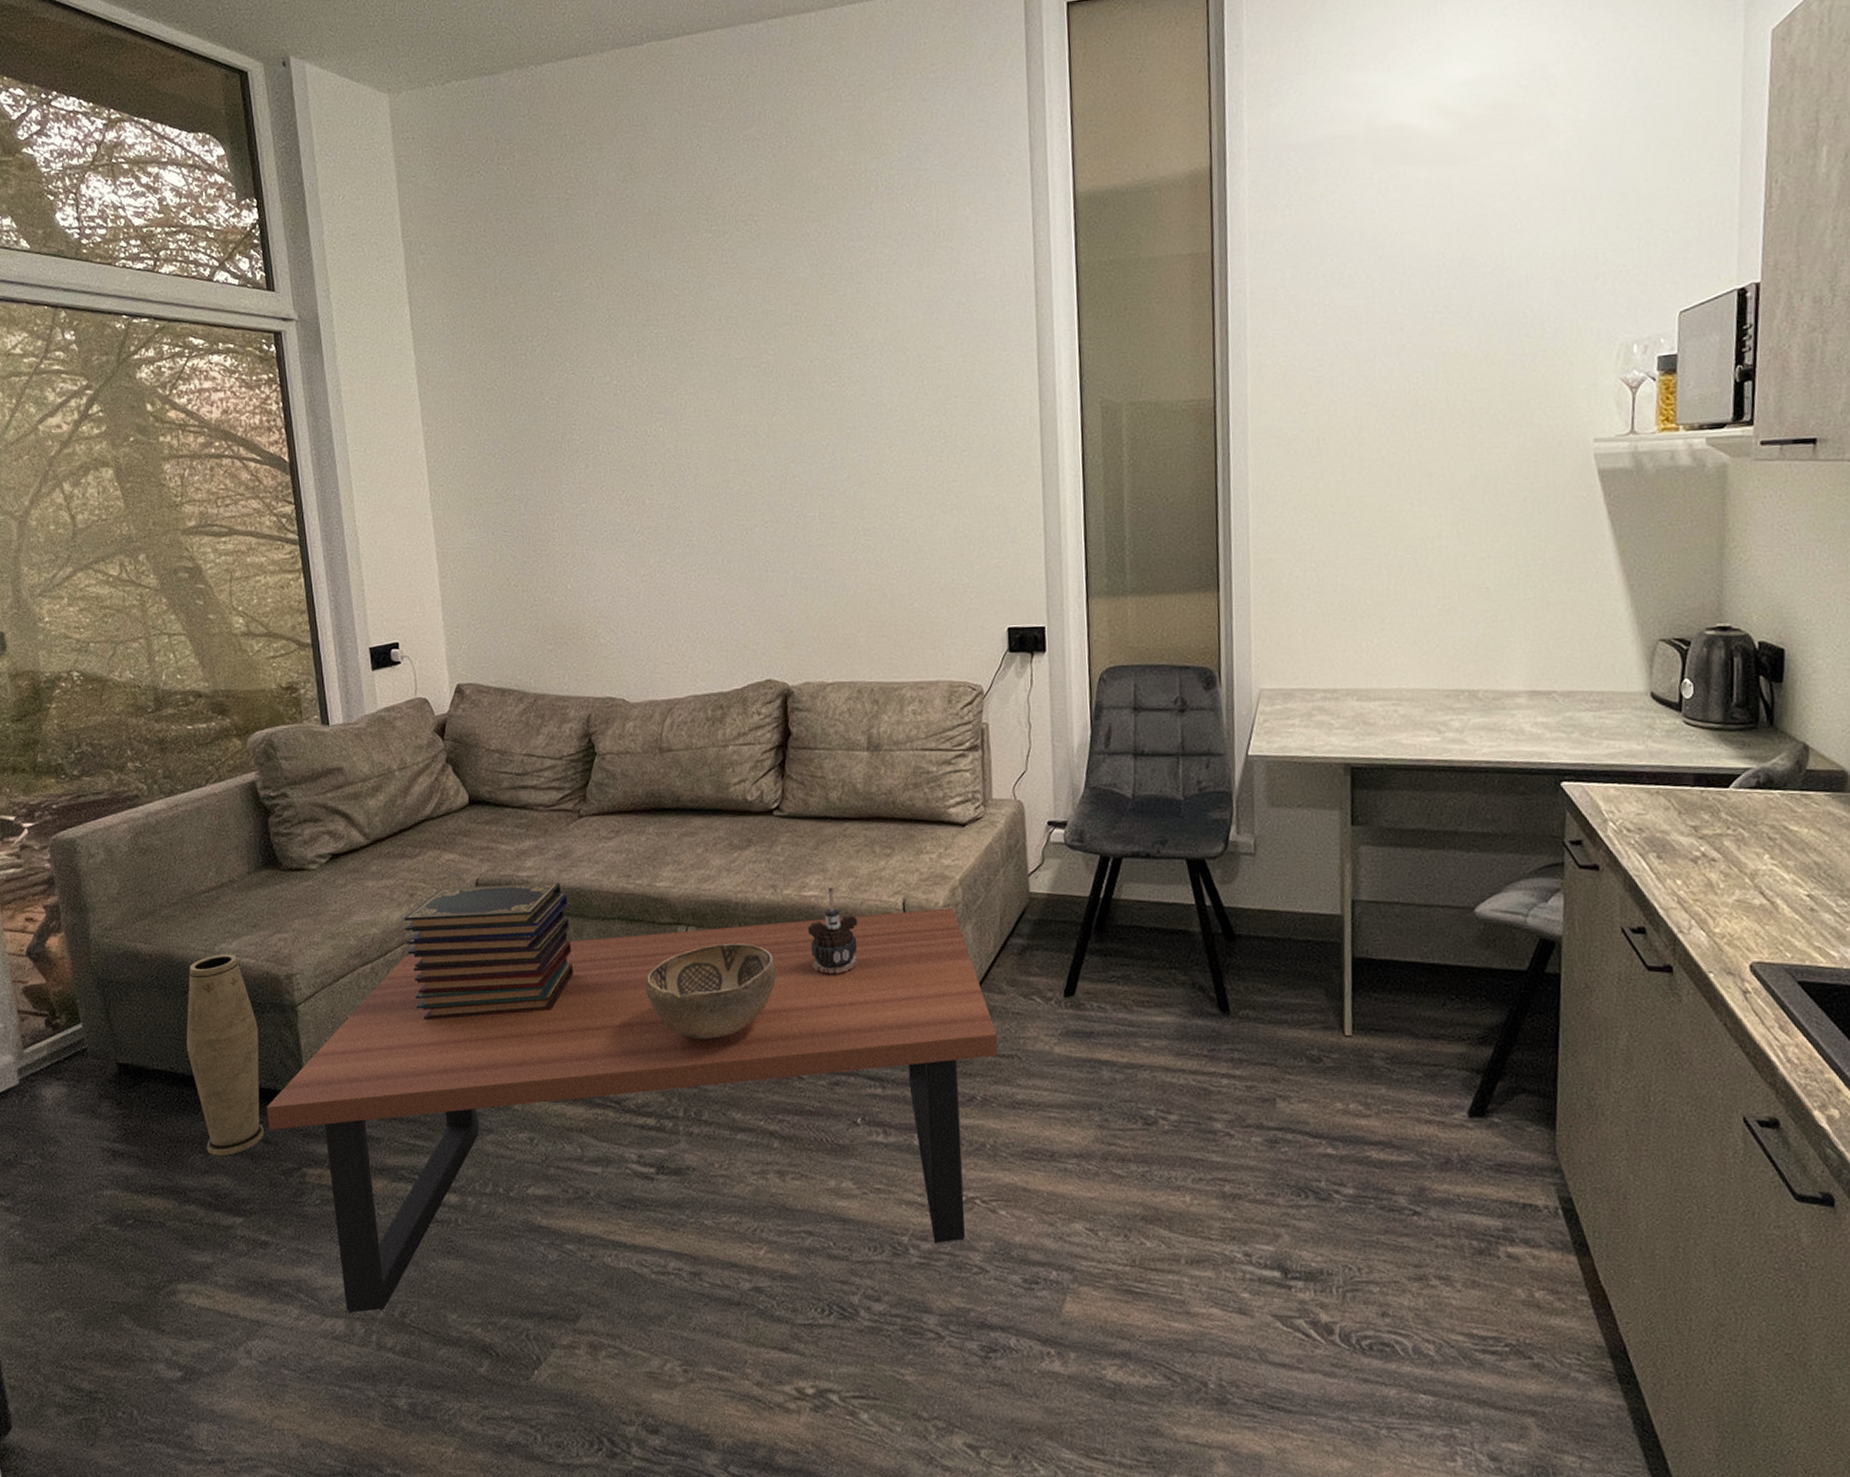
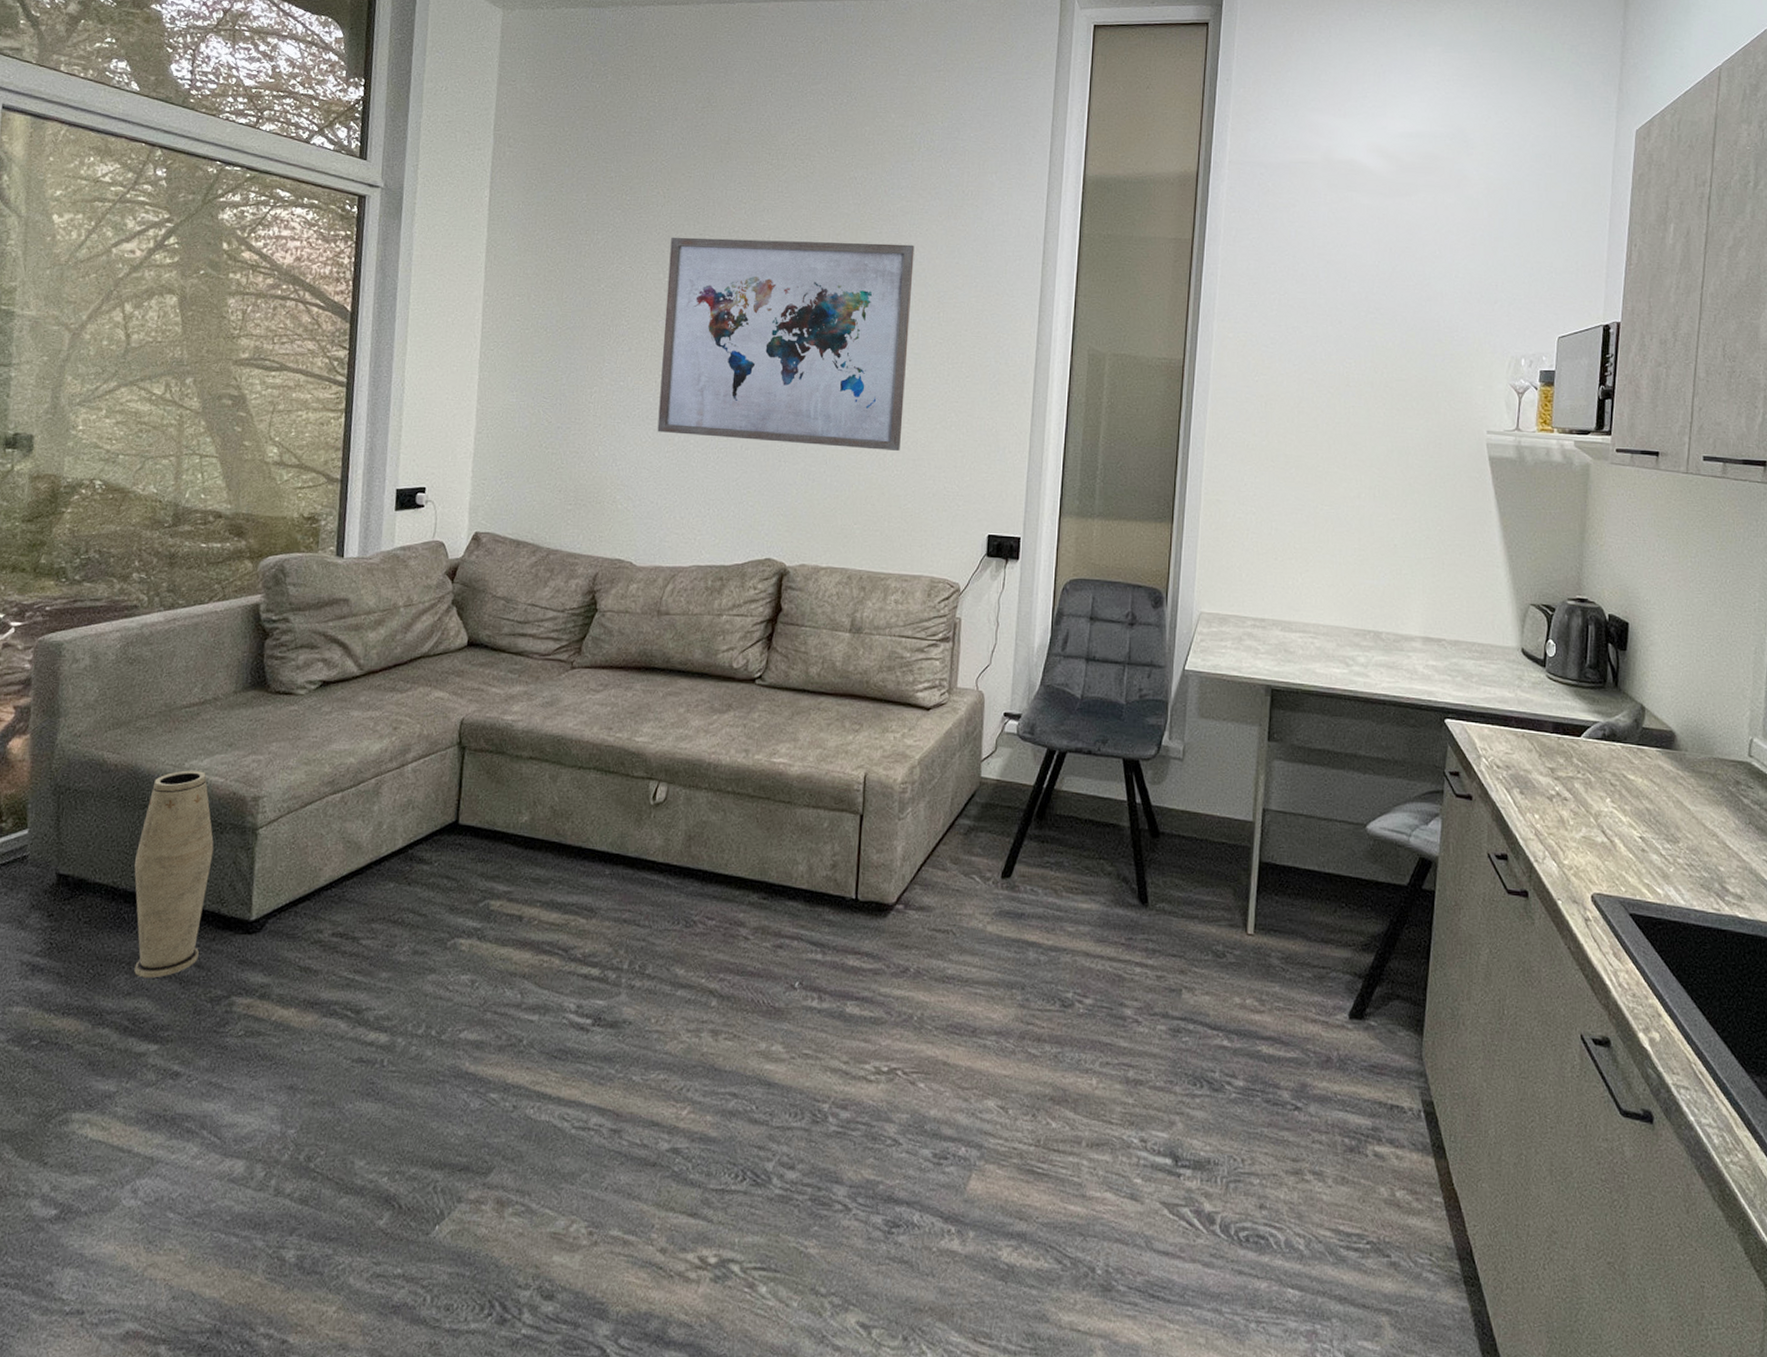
coffee table: present [267,907,998,1313] -> none [204,784,936,1154]
book stack: present [404,883,573,1020] -> none [380,724,548,854]
wall art: none [612,304,898,555] -> present [657,237,915,451]
decorative bowl: present [646,943,777,1040] -> none [610,801,738,894]
candle: present [808,886,858,974] -> none [772,755,820,839]

